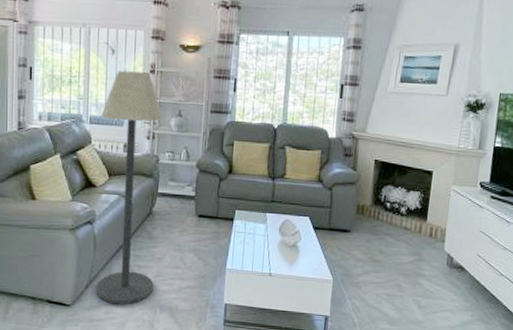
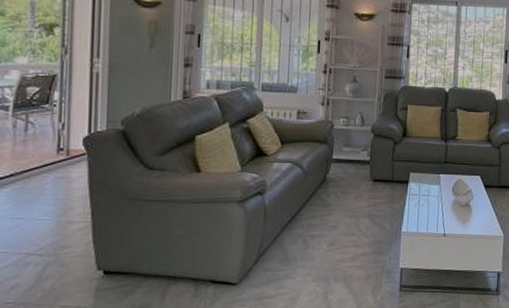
floor lamp: present [95,71,162,305] -> none [265,38,337,279]

